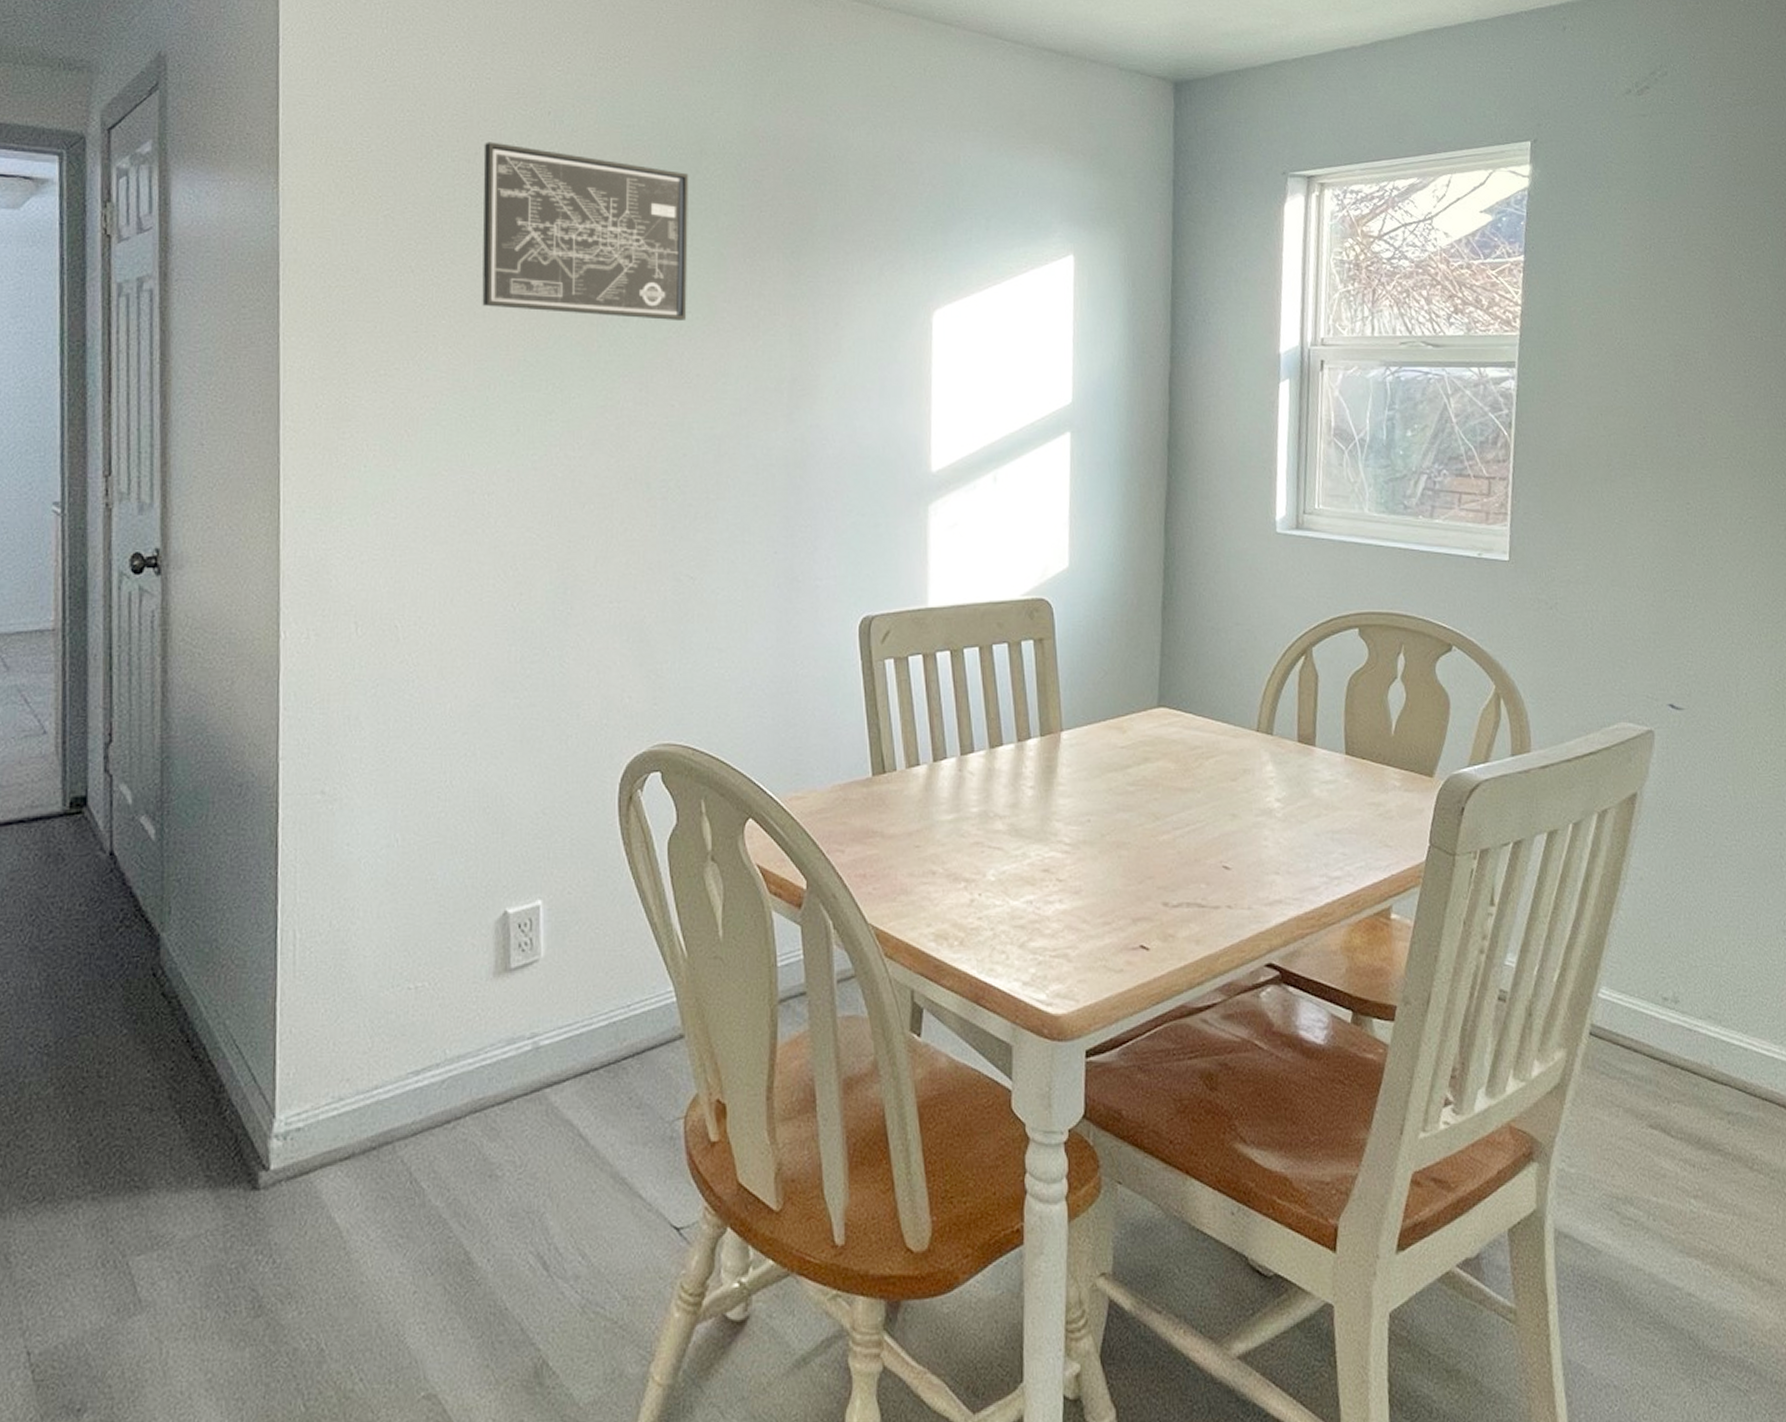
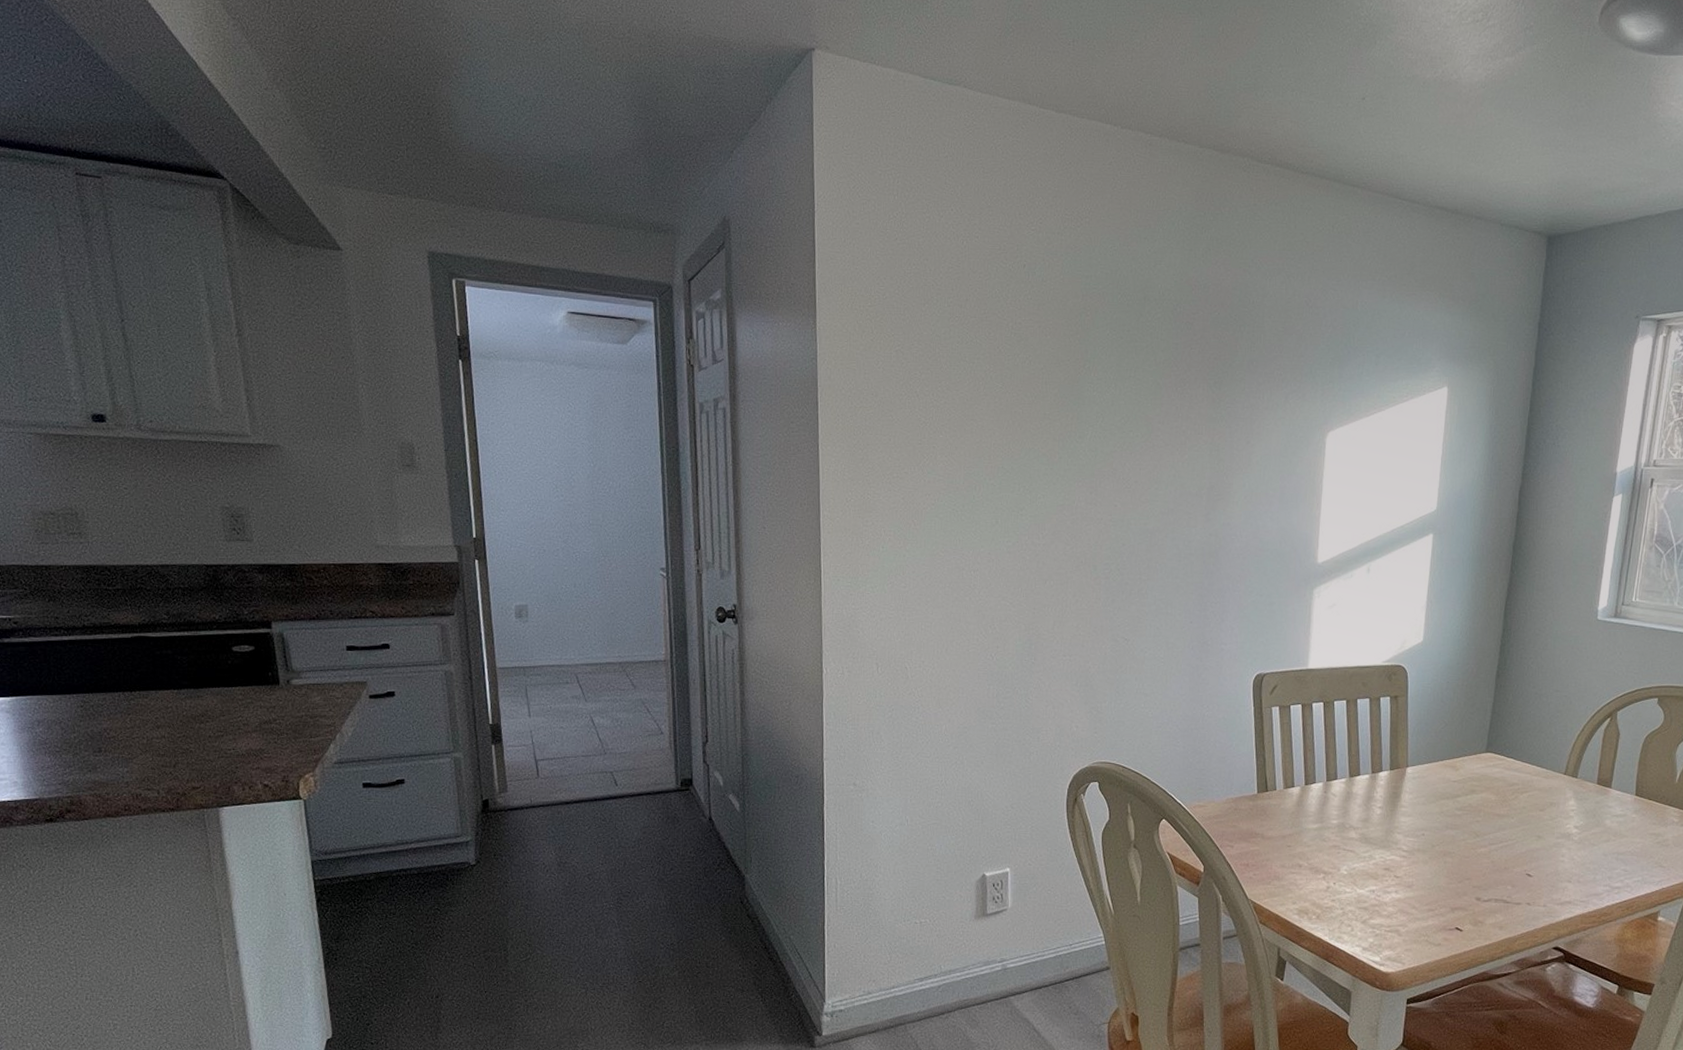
wall art: present [482,141,688,320] -> none [970,290,1134,438]

